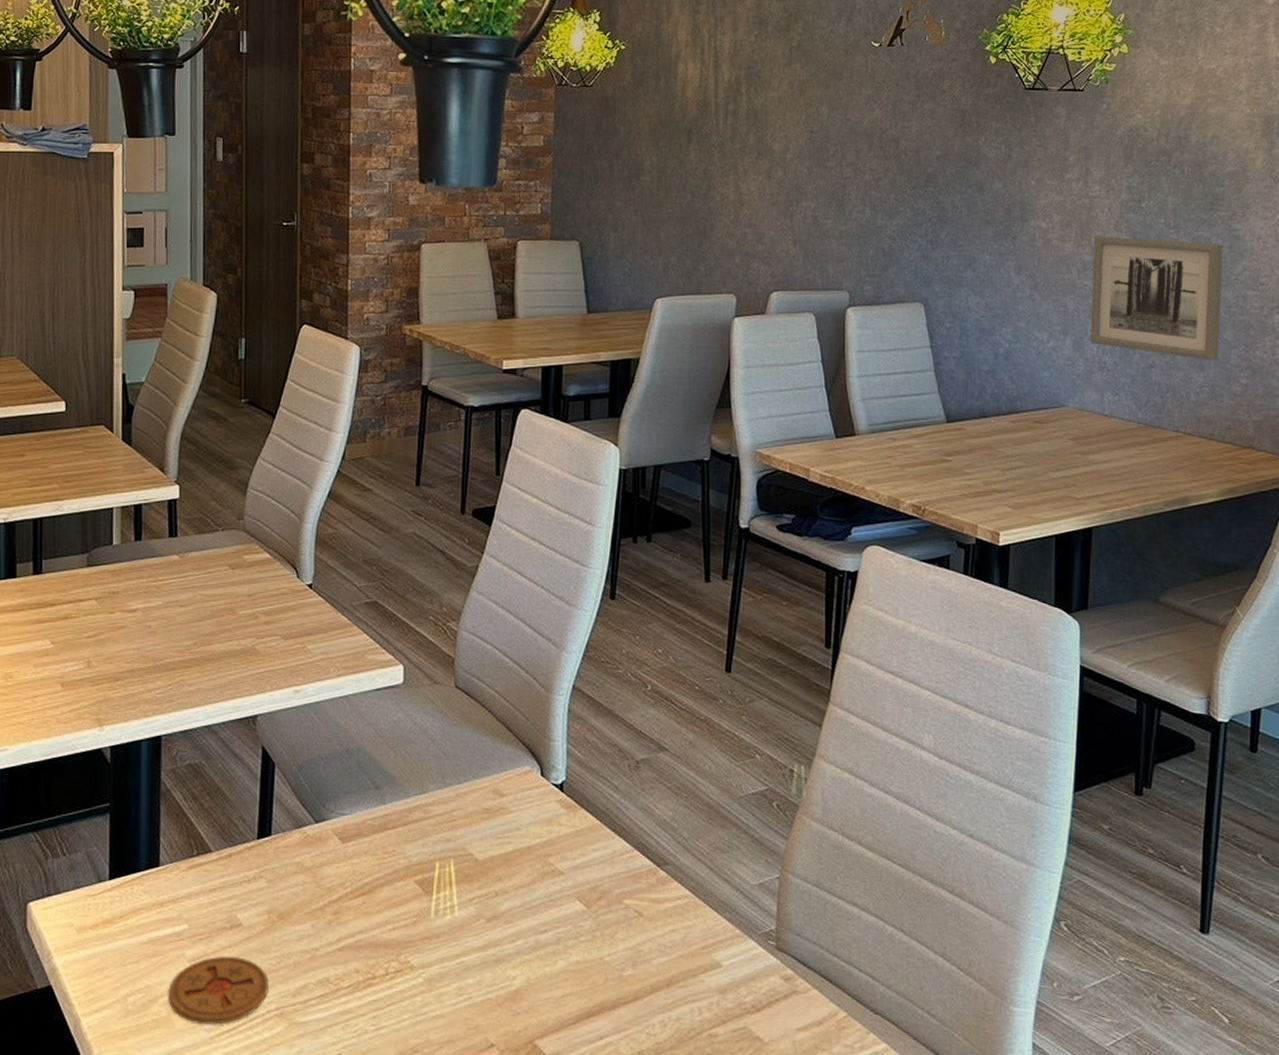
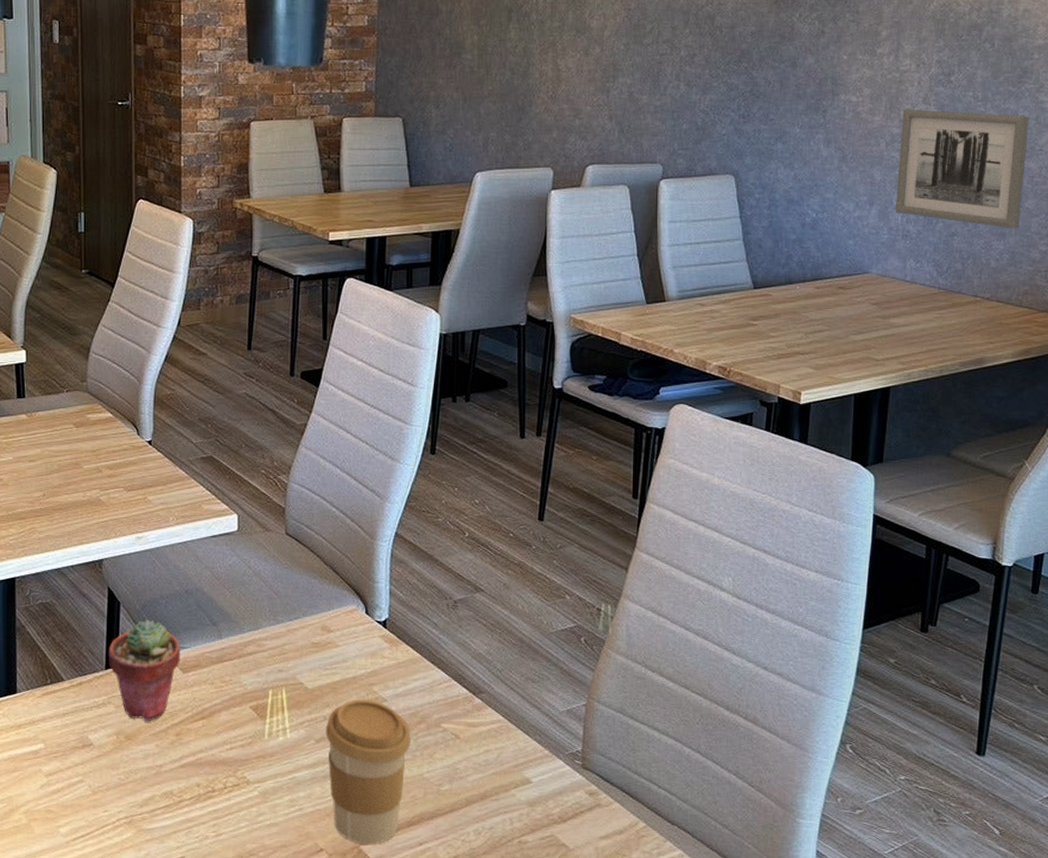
coaster: present [168,956,269,1025] -> none [27,771,118,831]
potted succulent: none [260,782,340,899] -> present [108,619,180,722]
coffee cup: none [497,873,590,1039] -> present [325,700,411,844]

